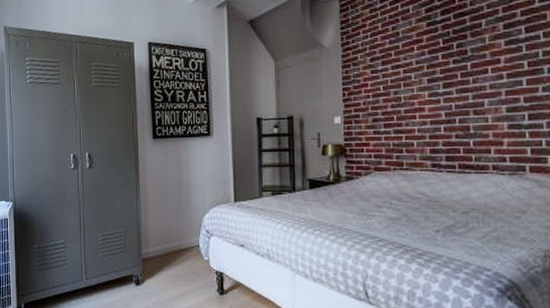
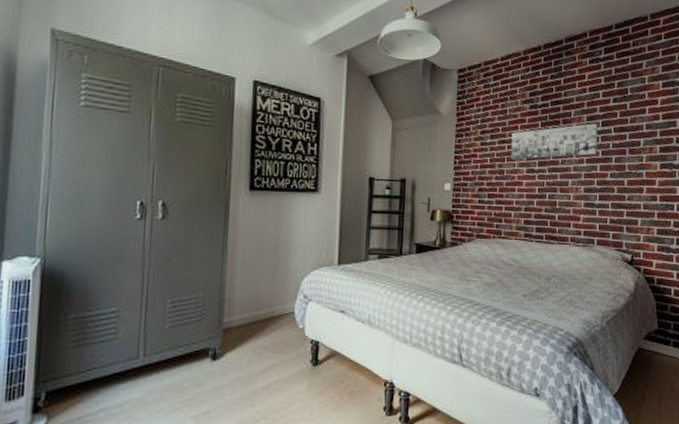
wall art: none [407,30,522,84] -> present [511,123,598,160]

